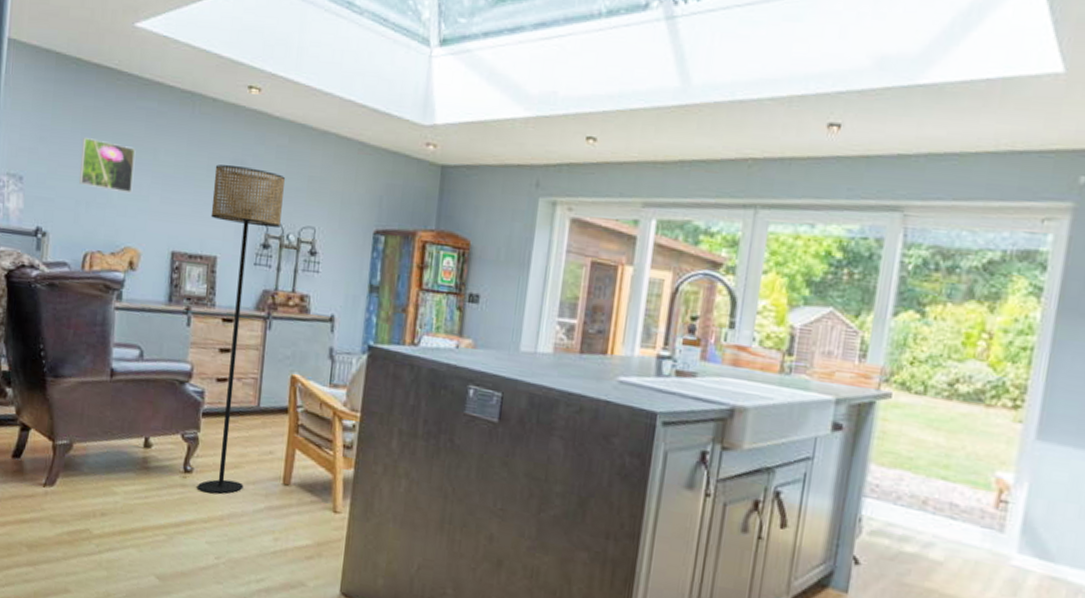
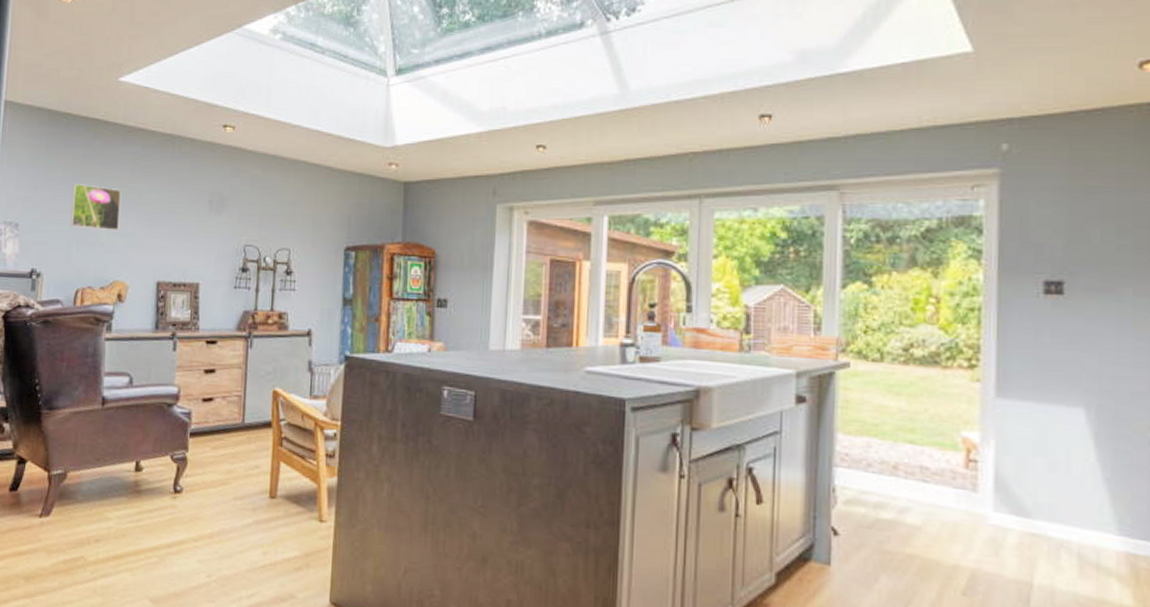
floor lamp: present [198,164,286,494] -> none [188,198,261,512]

